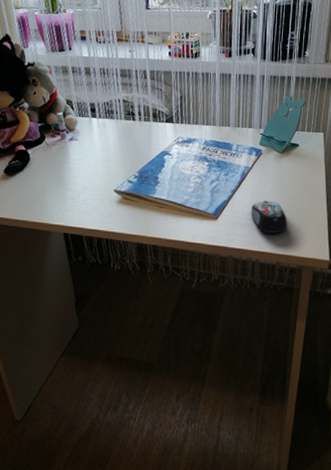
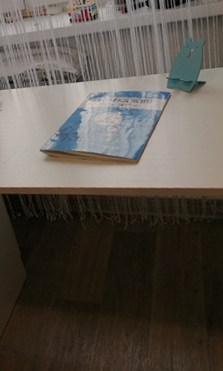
computer mouse: present [250,200,288,234] -> none [168,138,208,170]

